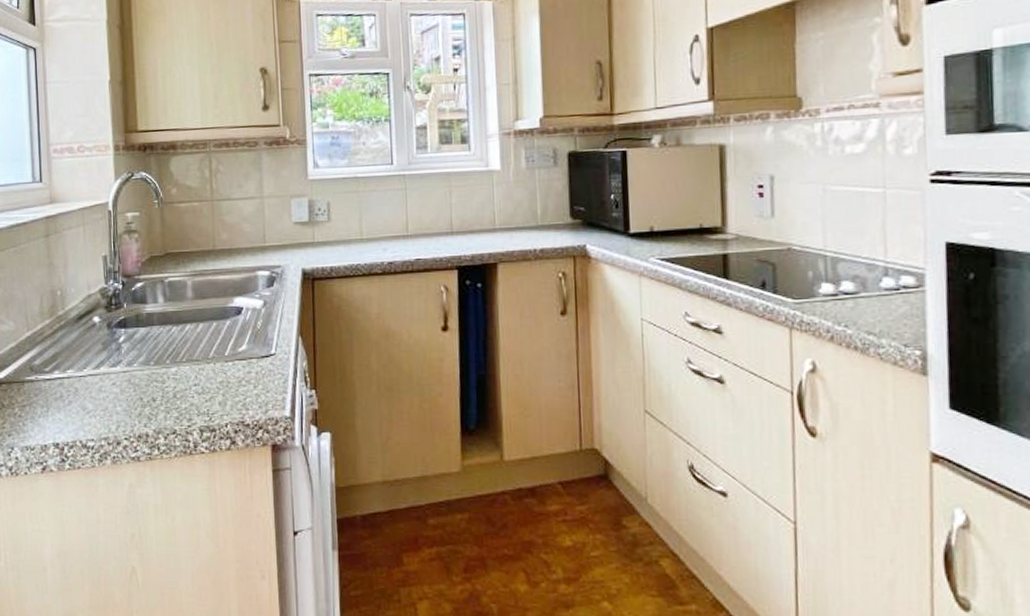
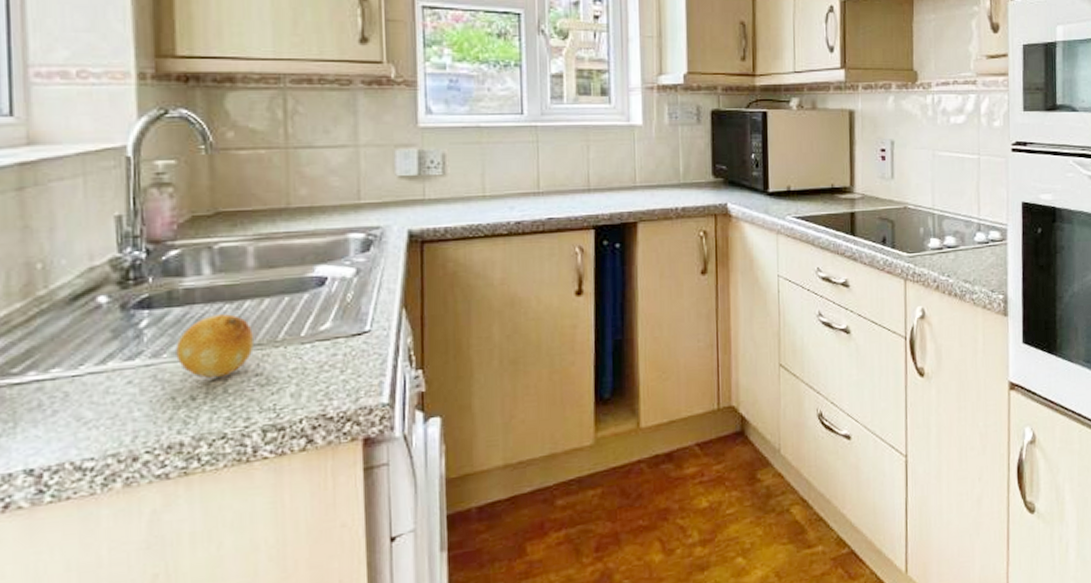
fruit: none [142,335,193,384] -> present [176,314,254,378]

